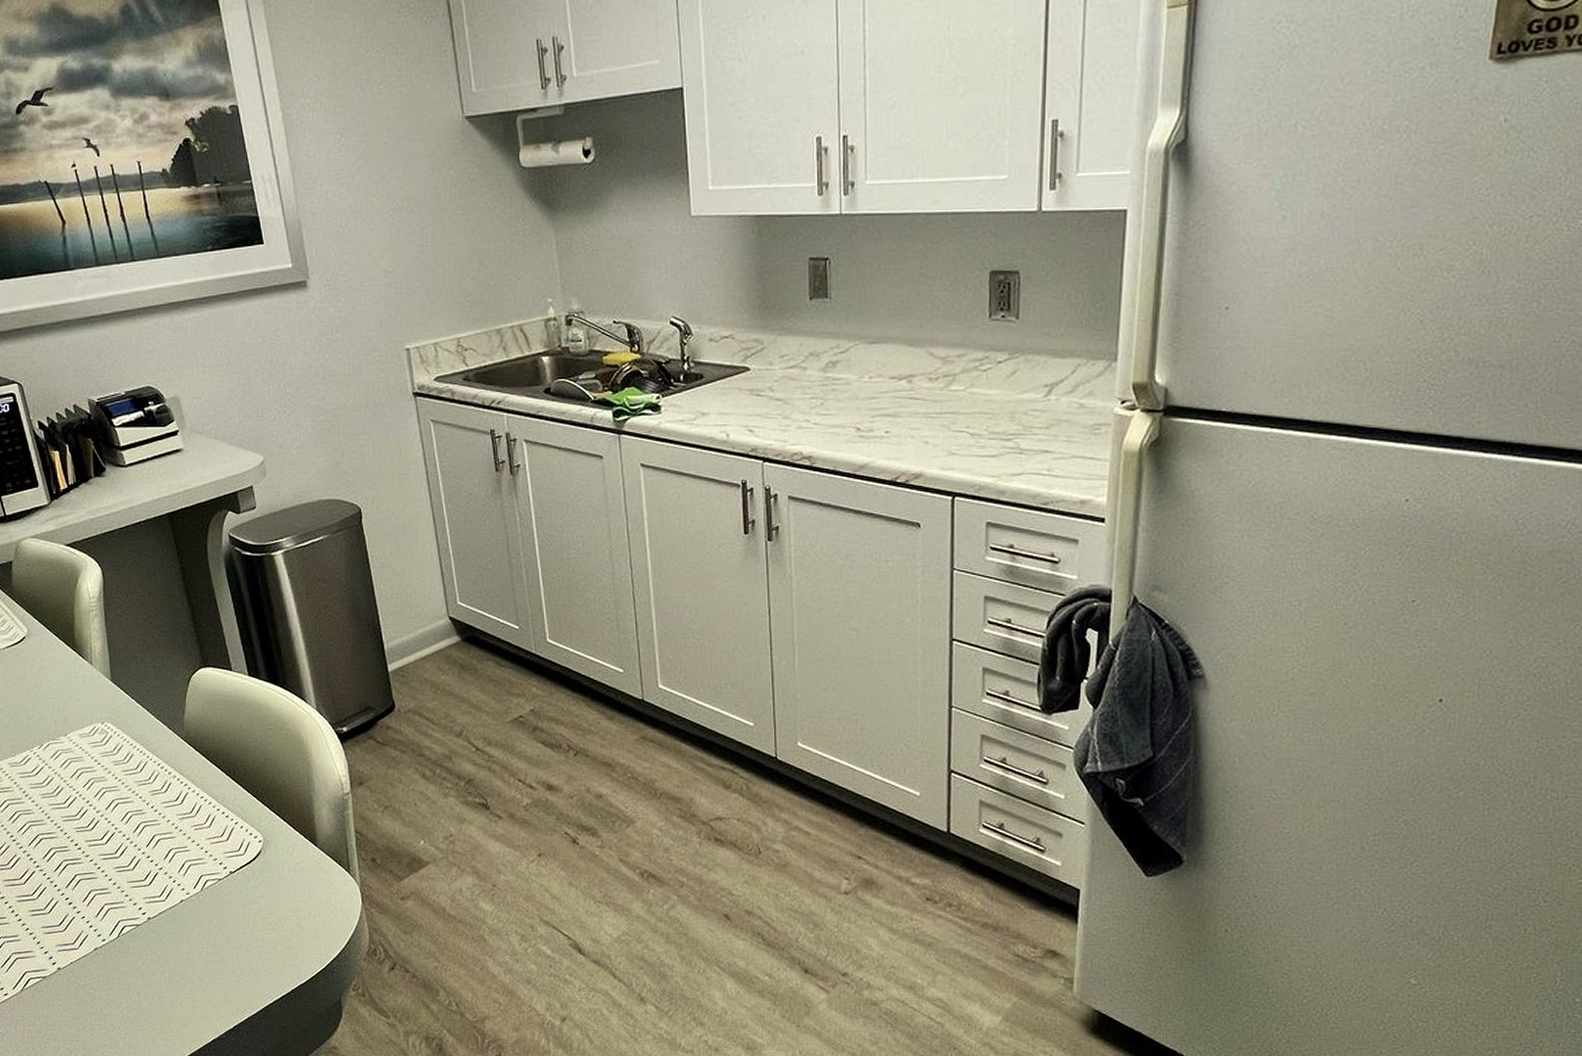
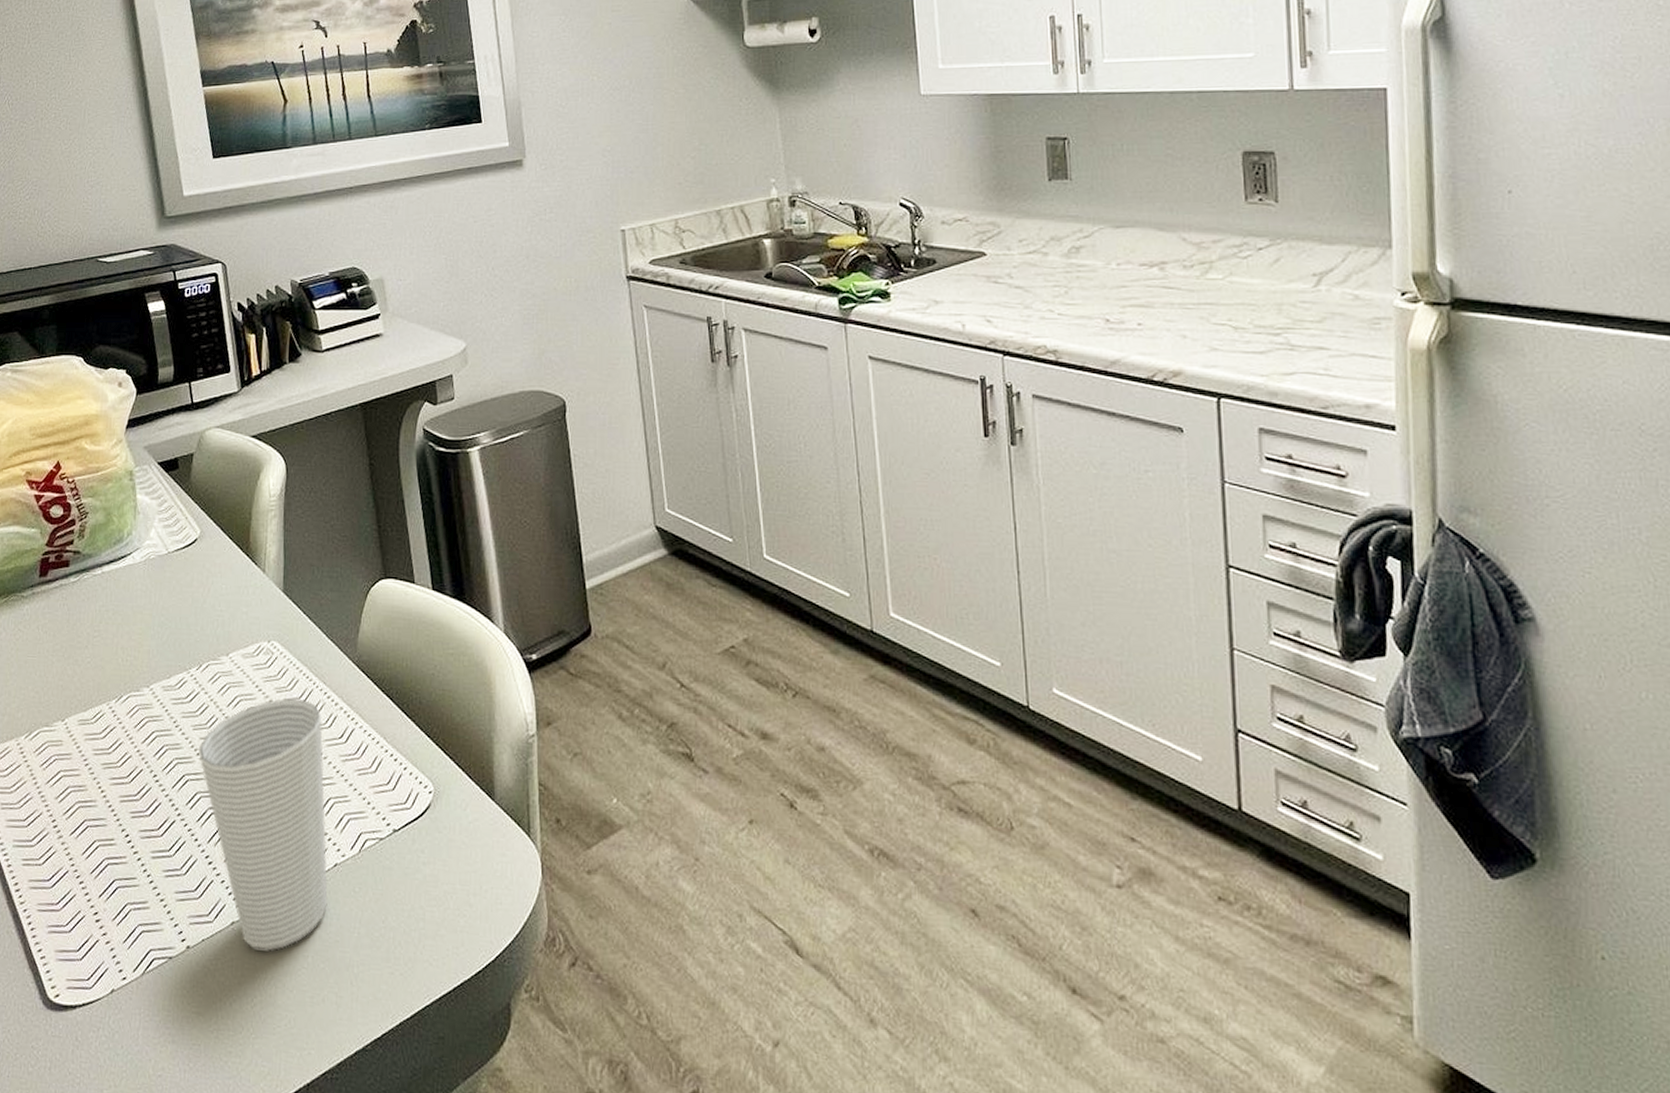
cup: none [48,770,178,969] -> present [198,698,328,952]

